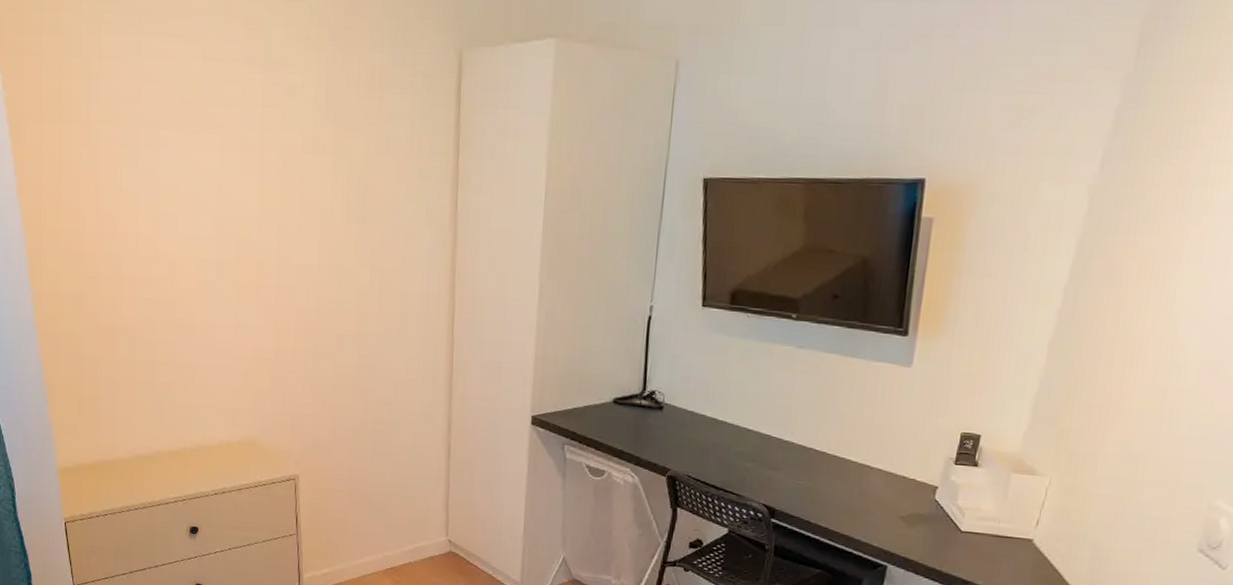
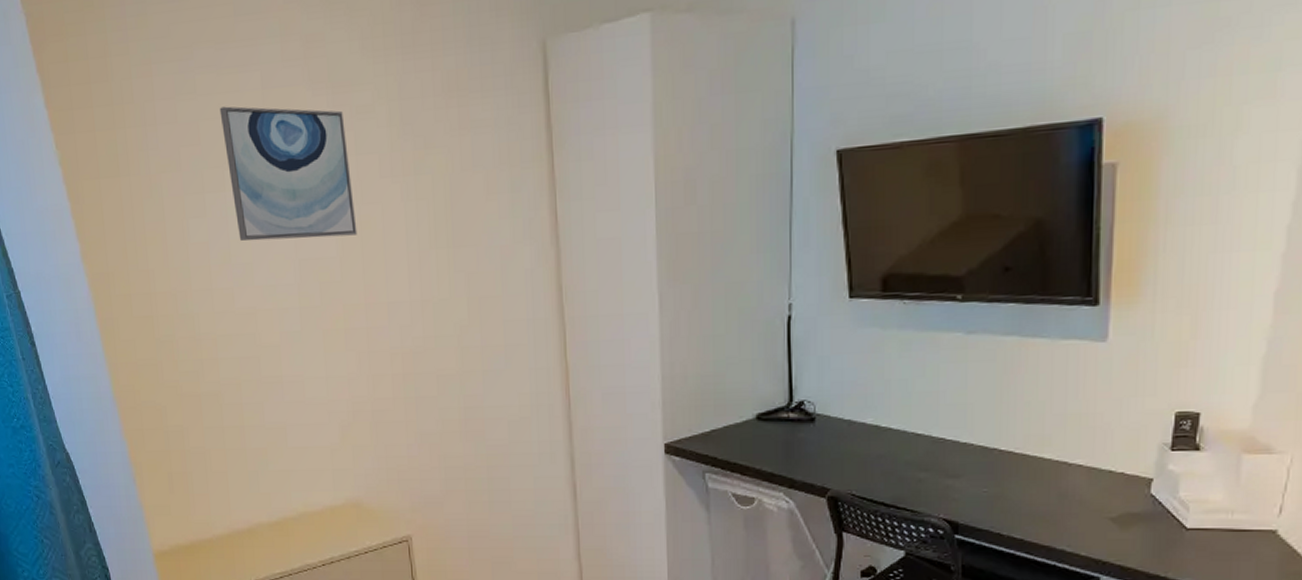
wall art: none [161,71,277,201] -> present [219,106,358,241]

